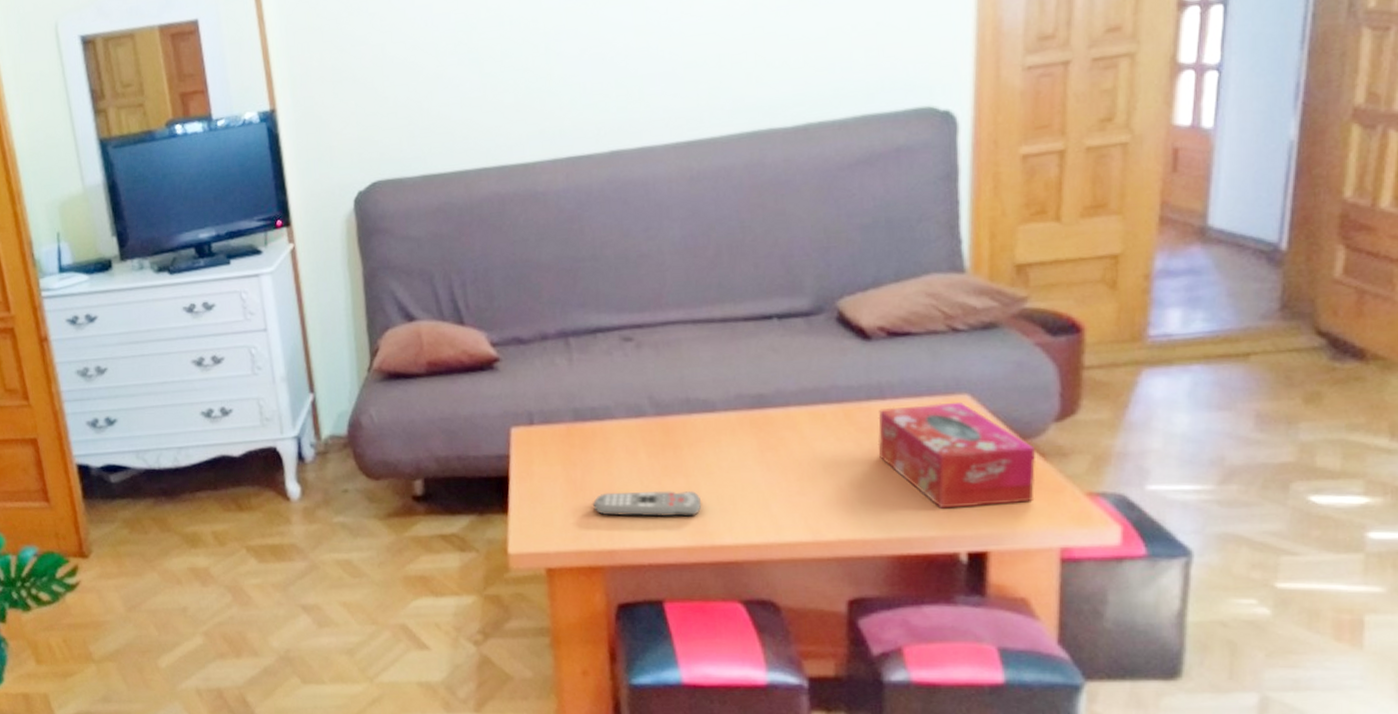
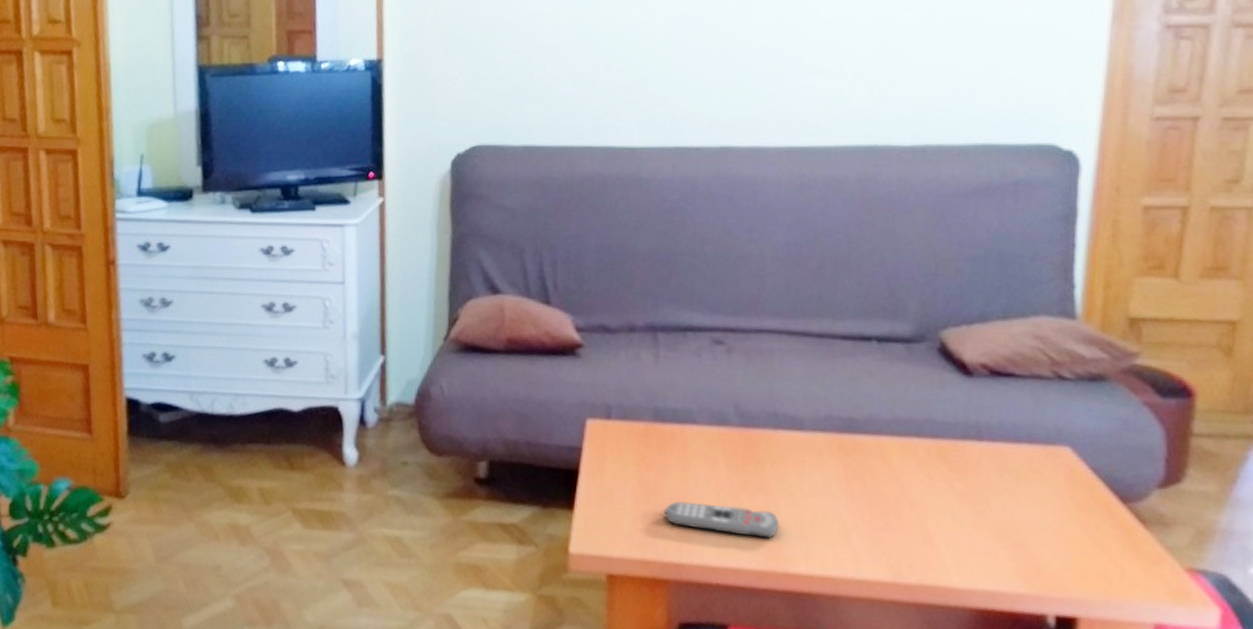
tissue box: present [877,403,1036,509] -> none [969,449,1137,571]

